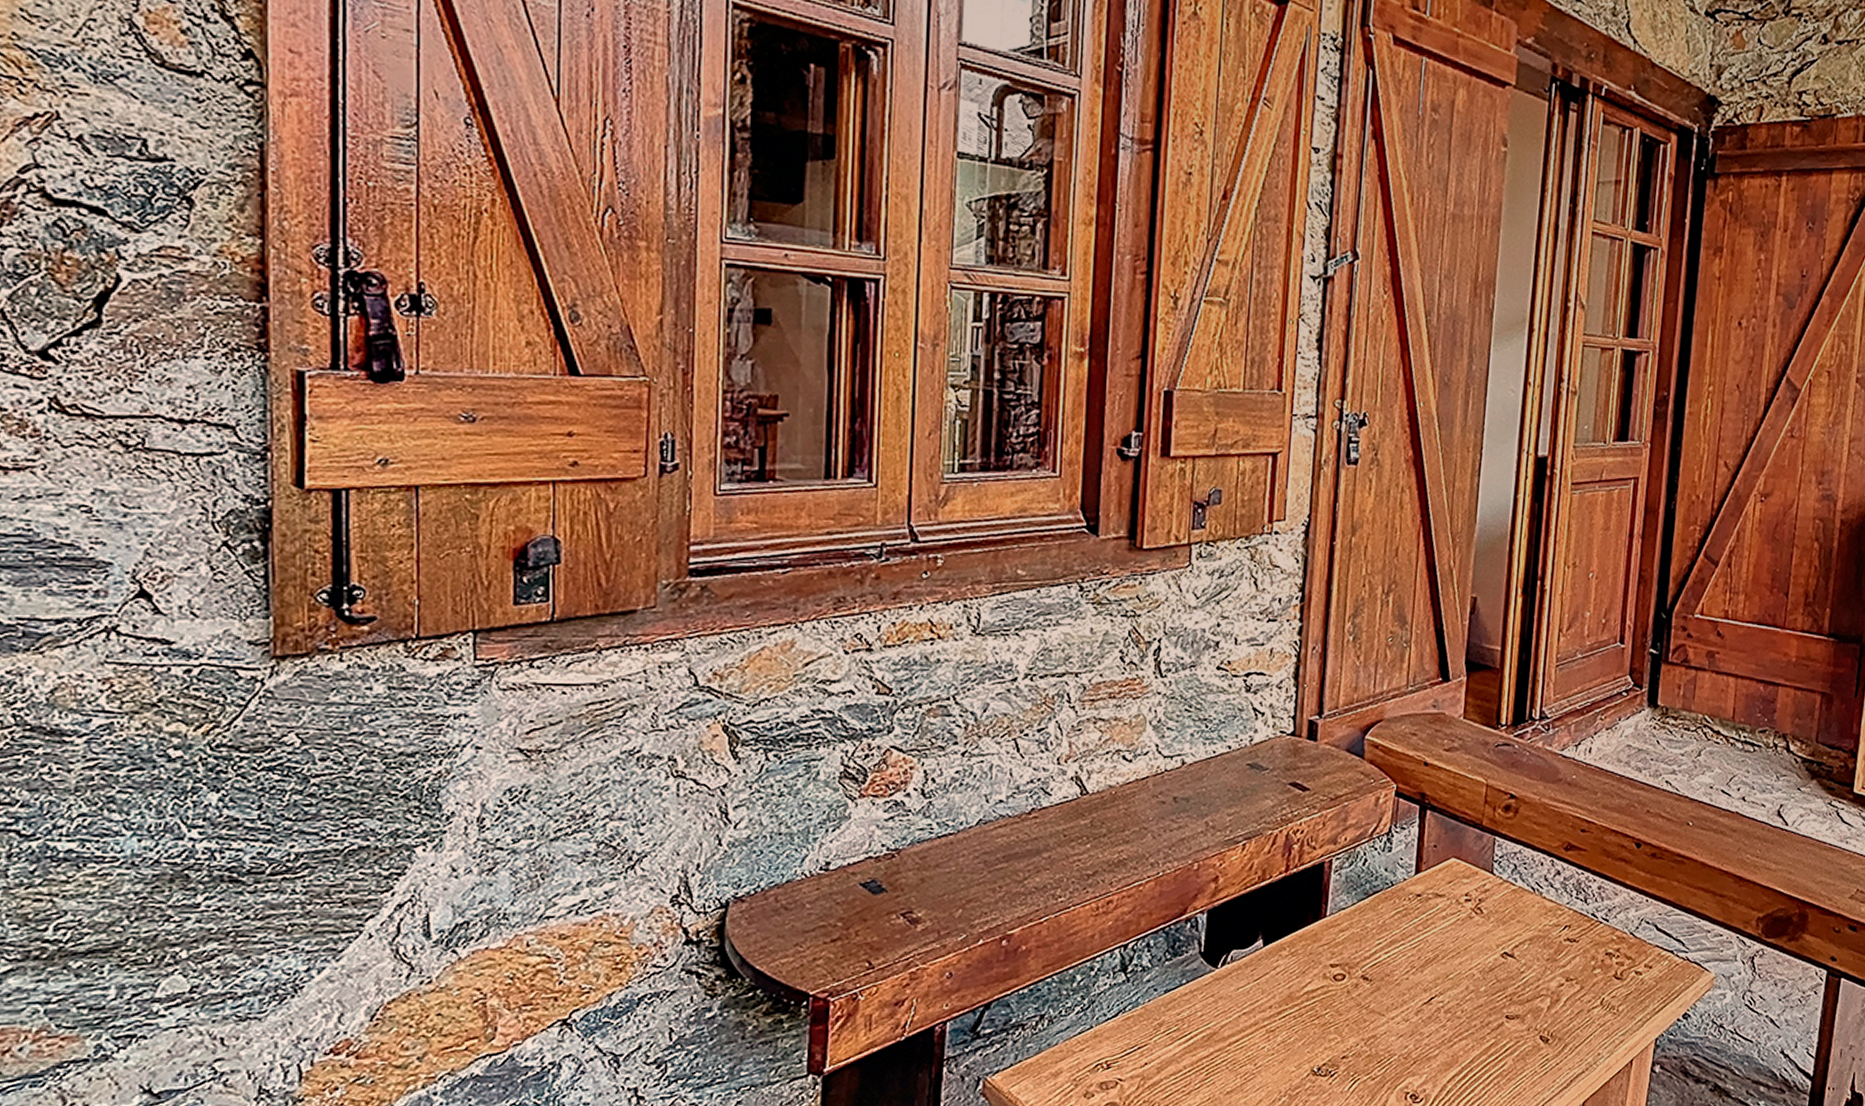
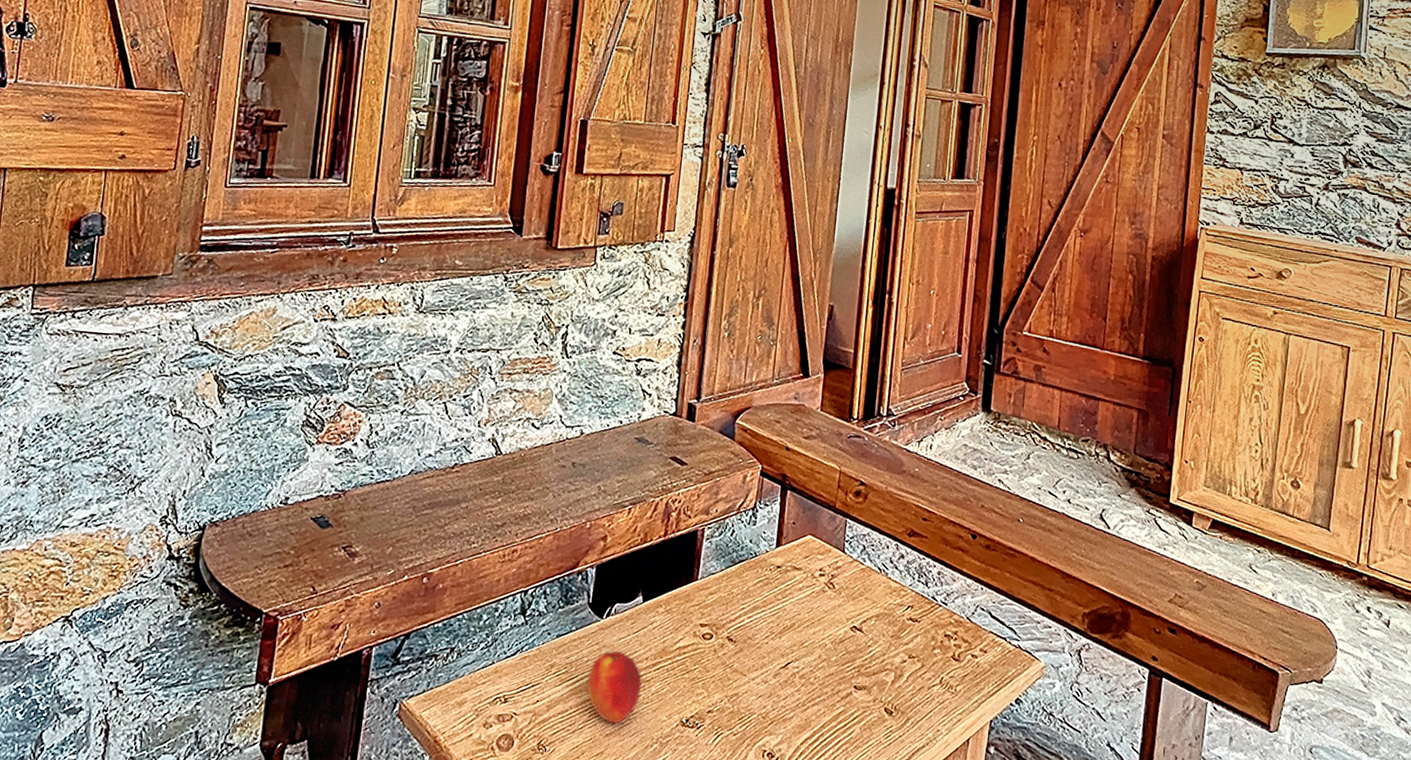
peach: none [1202,1001,1266,1080] -> present [586,650,643,724]

